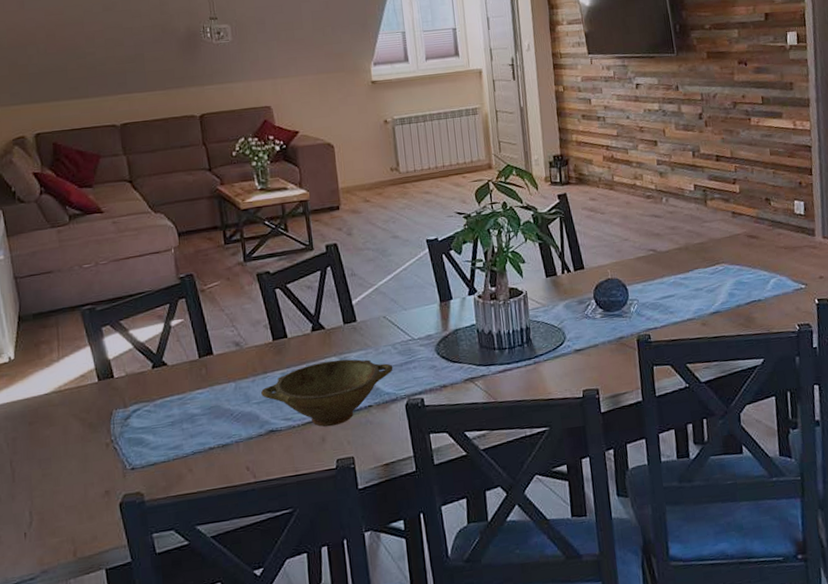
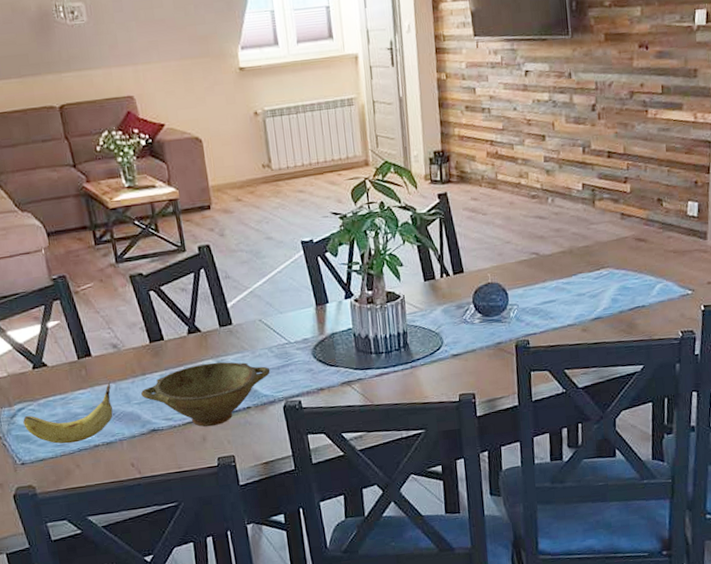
fruit: none [137,378,231,447] -> present [23,379,113,444]

